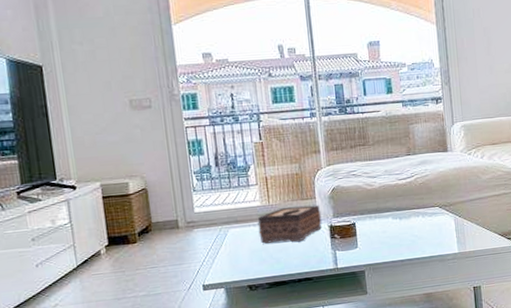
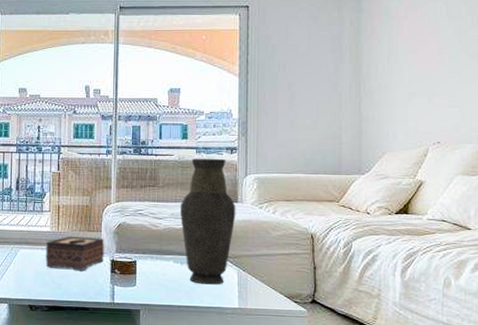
vase: none [393,109,448,236] -> present [180,158,236,285]

